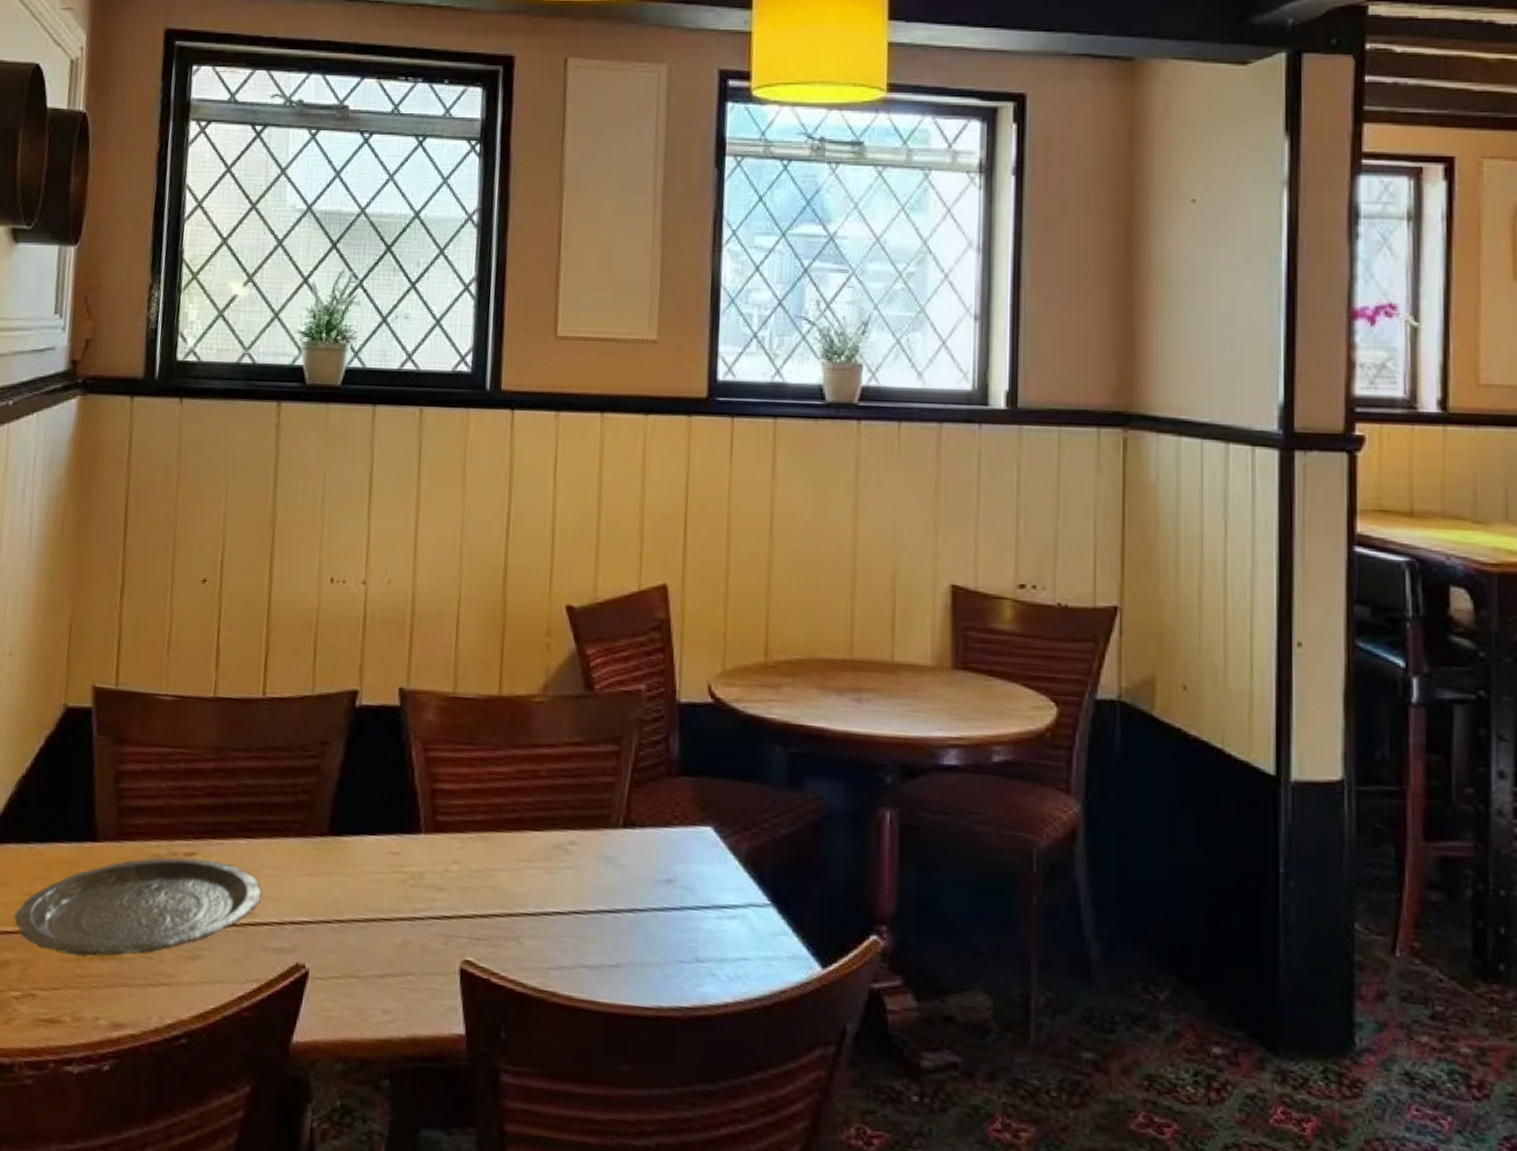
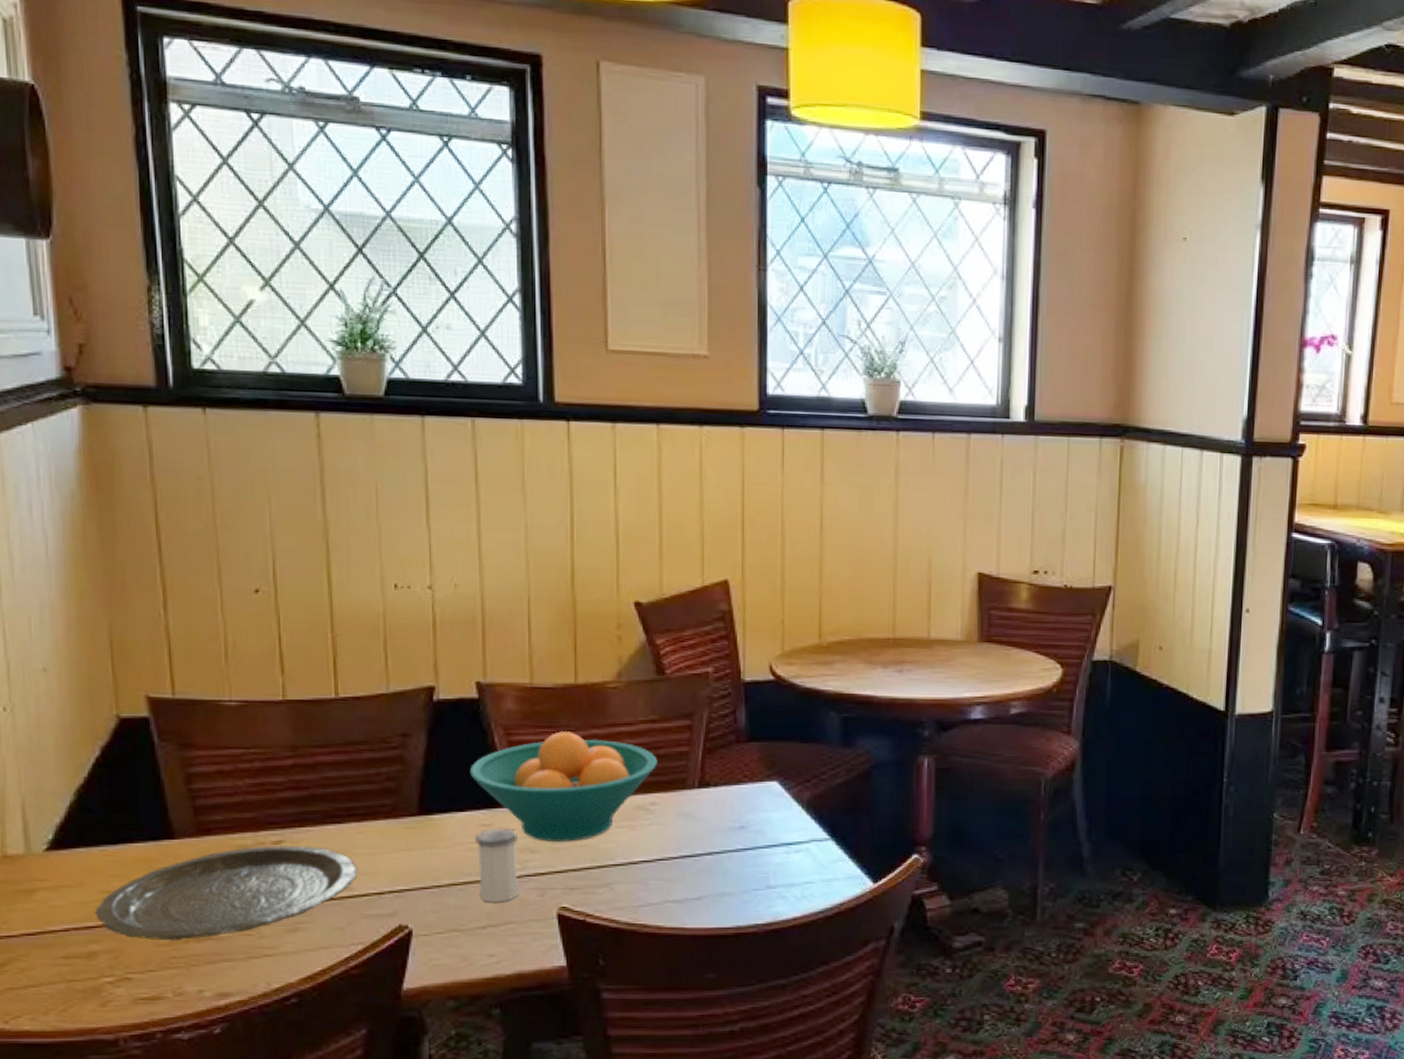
salt shaker: none [381,858,426,948] -> present [476,828,518,902]
fruit bowl: none [383,749,580,881] -> present [469,731,658,842]

